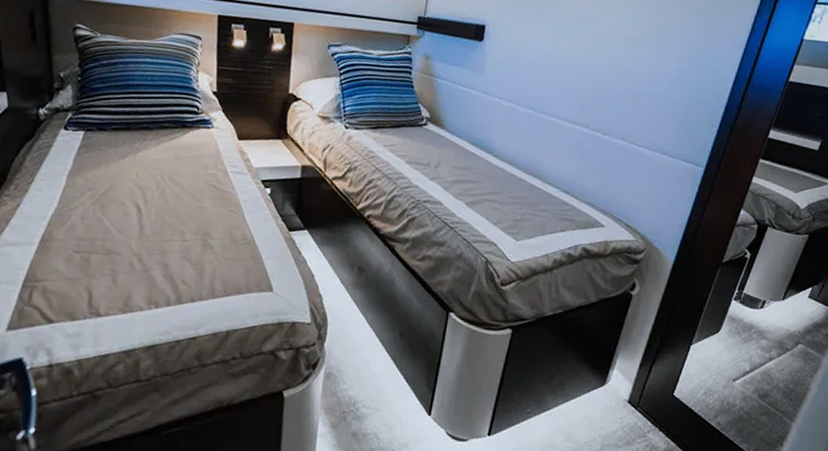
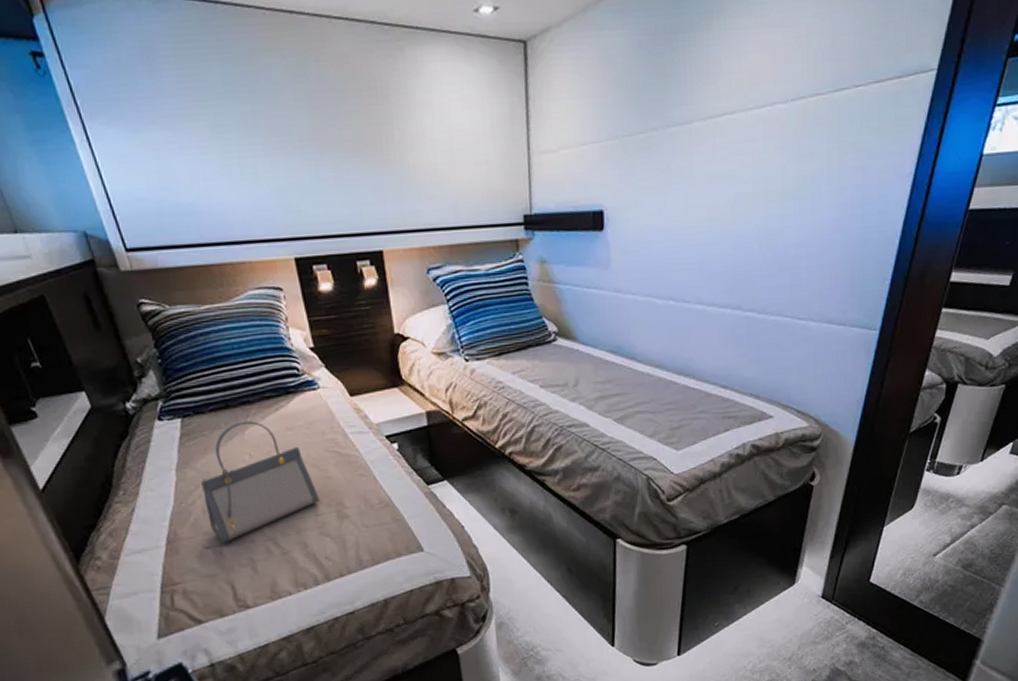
handbag: none [84,144,190,252] -> present [201,421,320,544]

